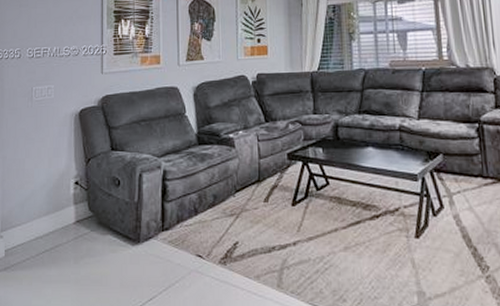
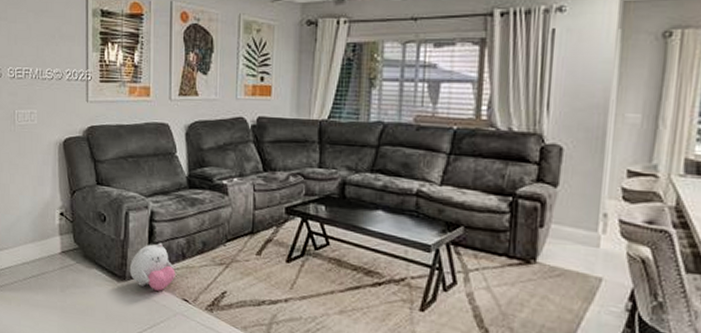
plush toy: none [143,200,189,250] -> present [129,242,176,291]

